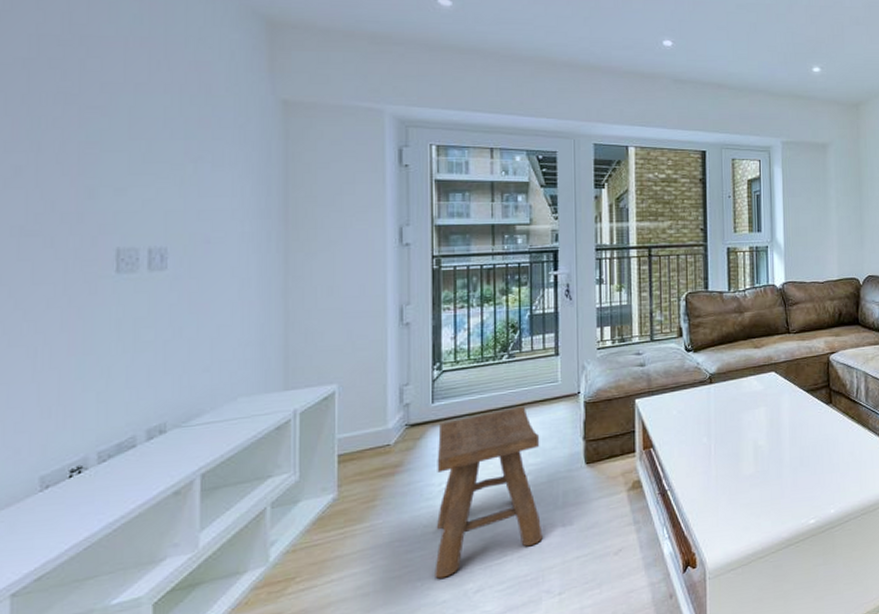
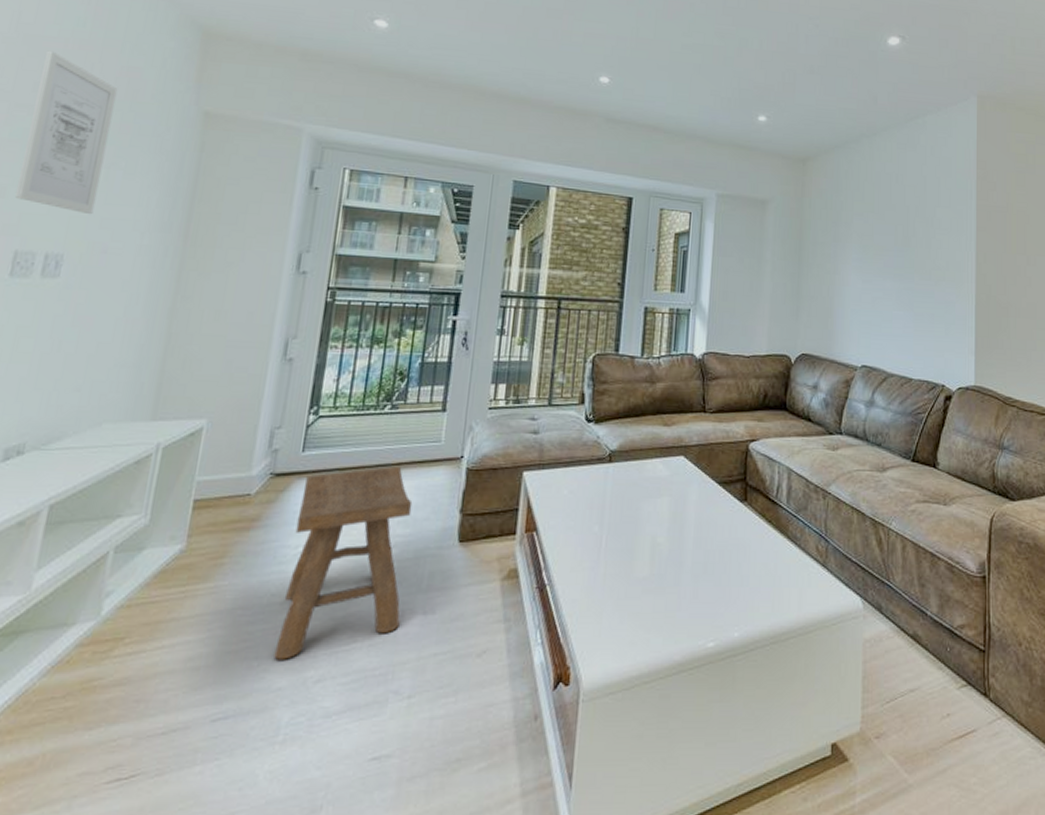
wall art: none [106,50,190,208] -> present [15,50,118,215]

